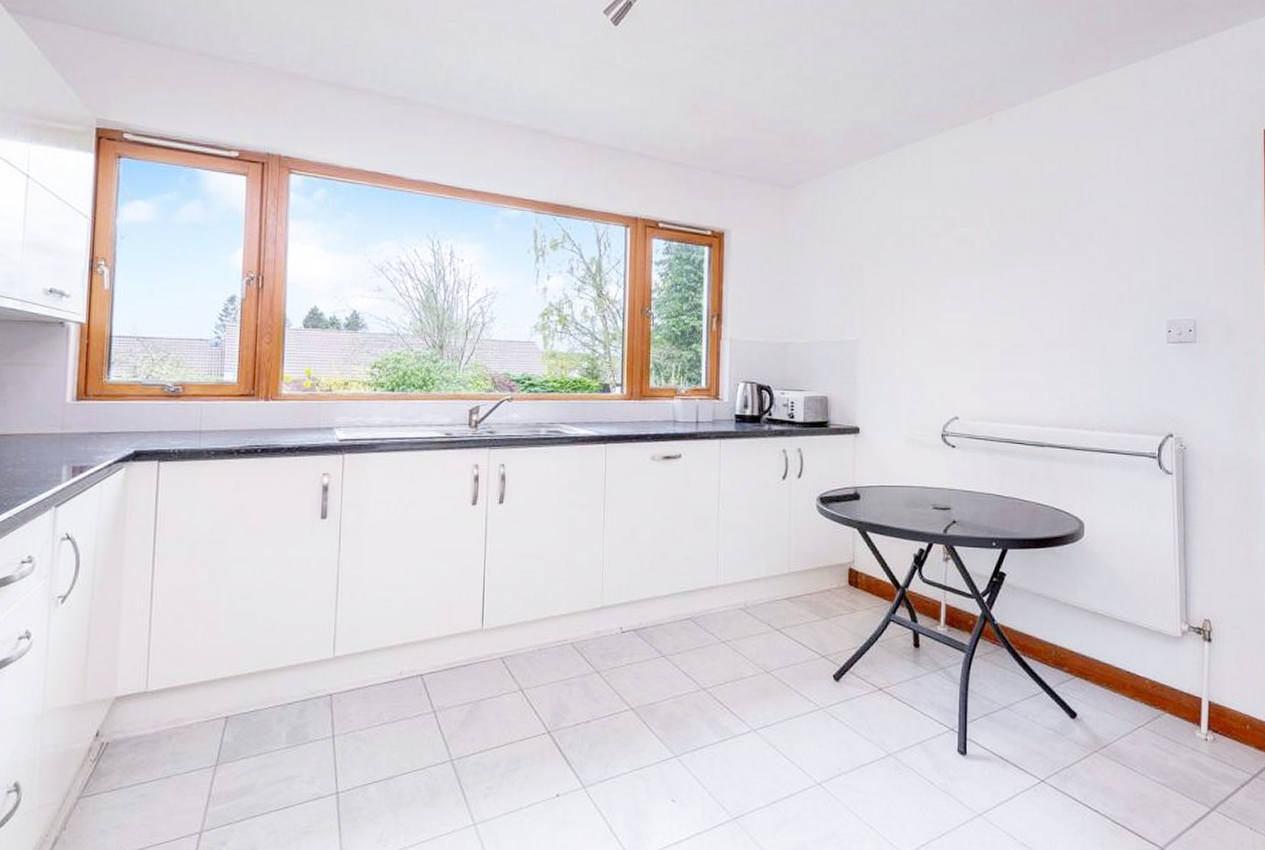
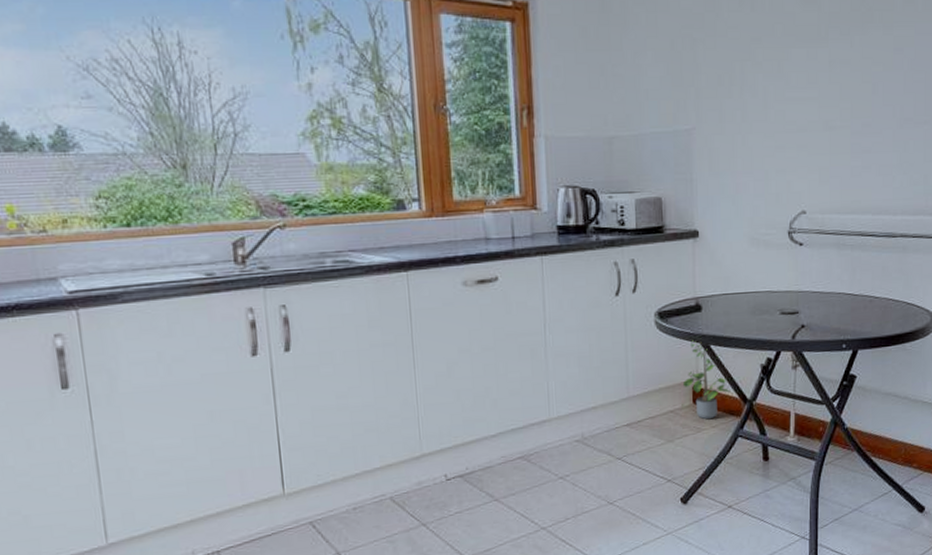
potted plant: none [839,525,884,602] -> present [682,340,730,420]

